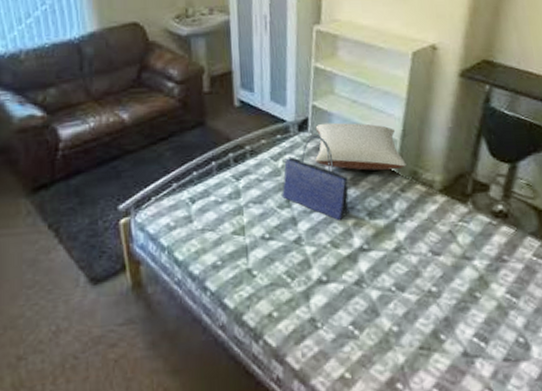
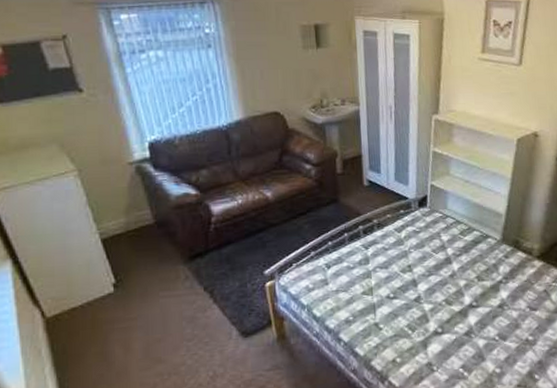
tote bag: present [282,136,349,220] -> none [404,211,461,282]
pillow: present [315,122,407,171] -> none [433,199,510,240]

